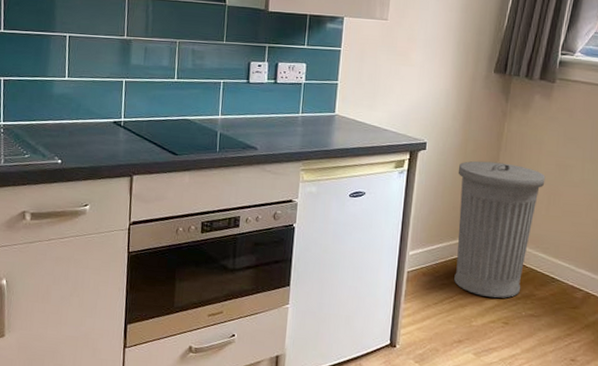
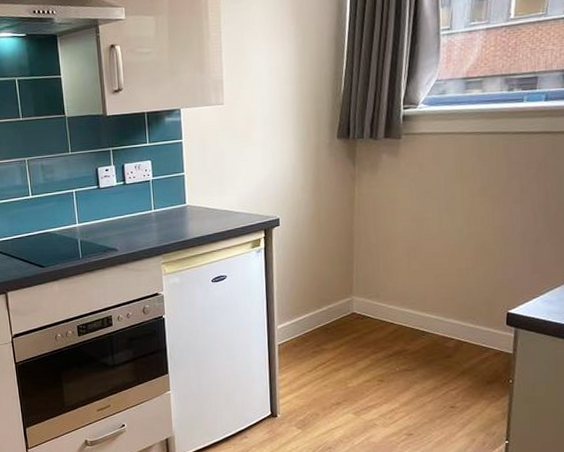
trash bin: present [454,161,546,298] -> none [314,226,403,358]

